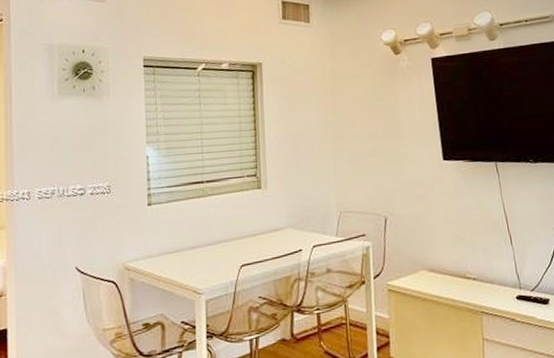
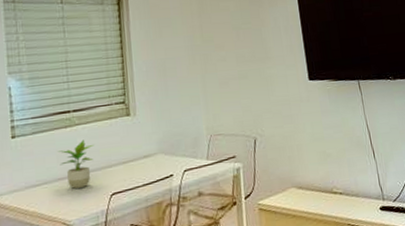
potted plant: none [190,210,225,258] -> present [57,139,94,189]

